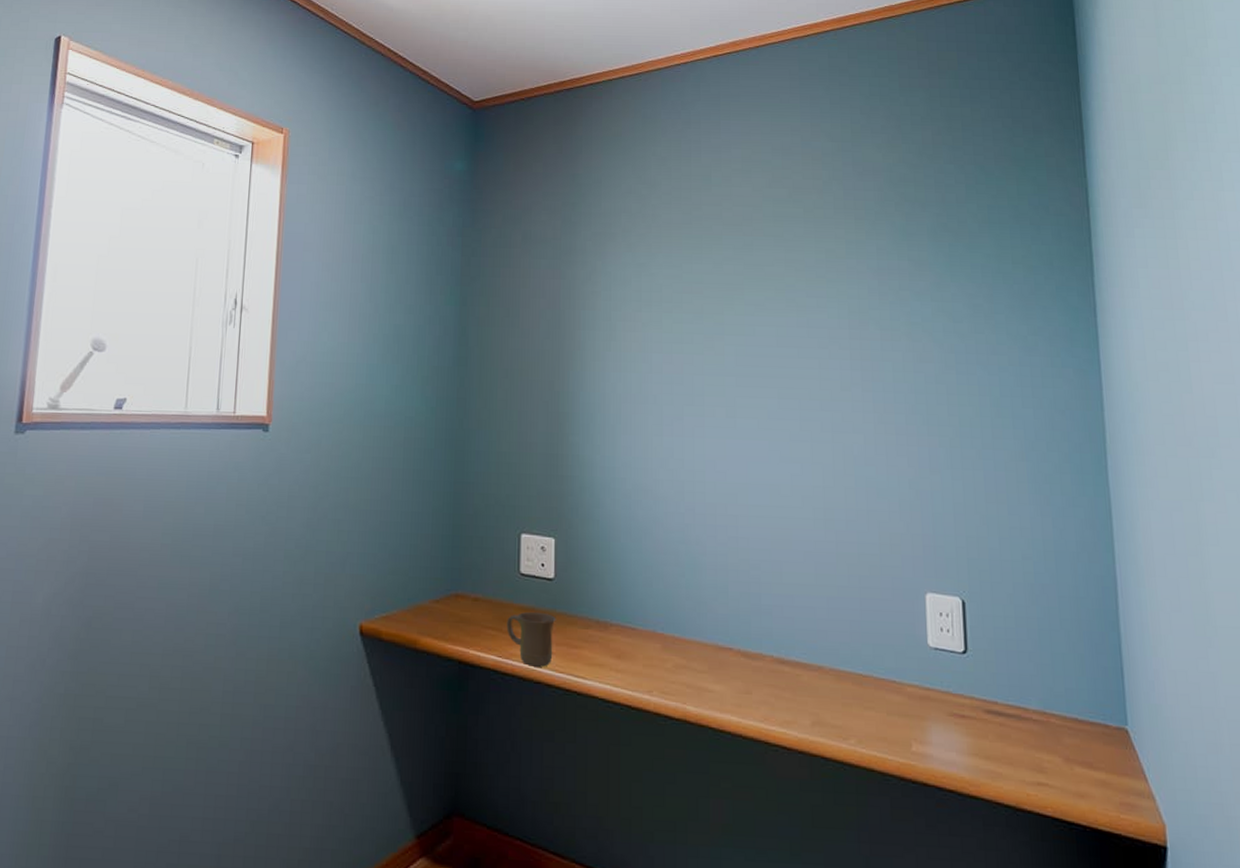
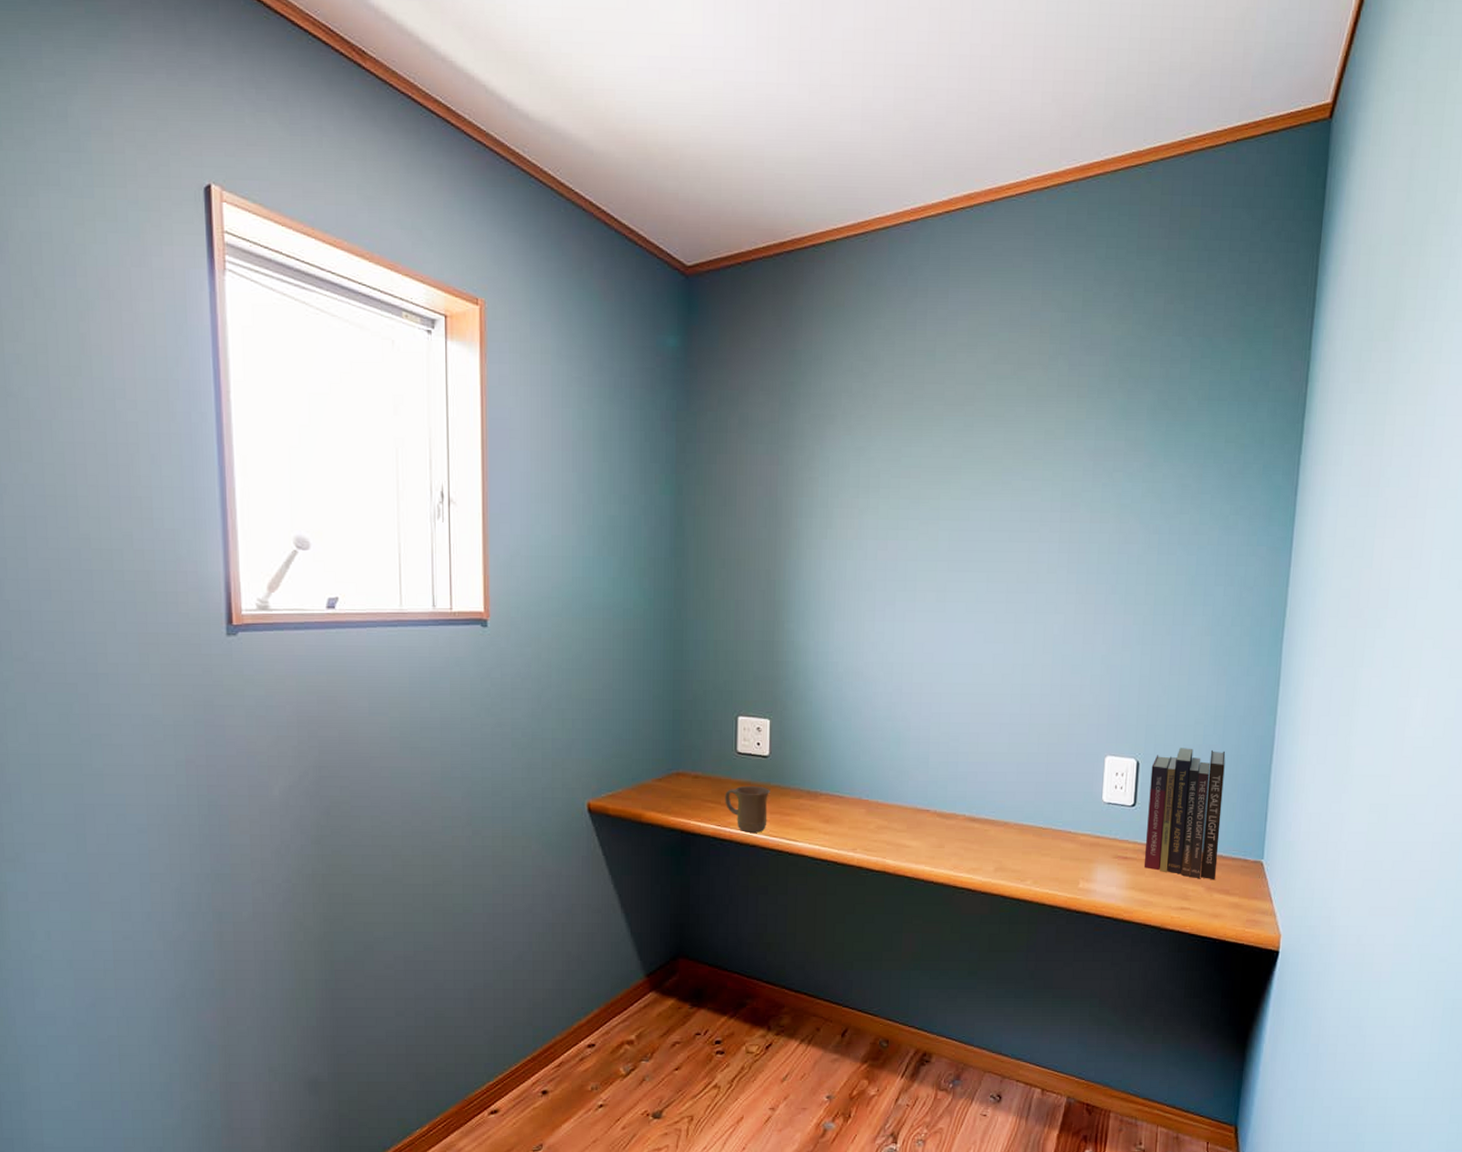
books: none [979,586,1073,750] -> present [1143,748,1226,880]

